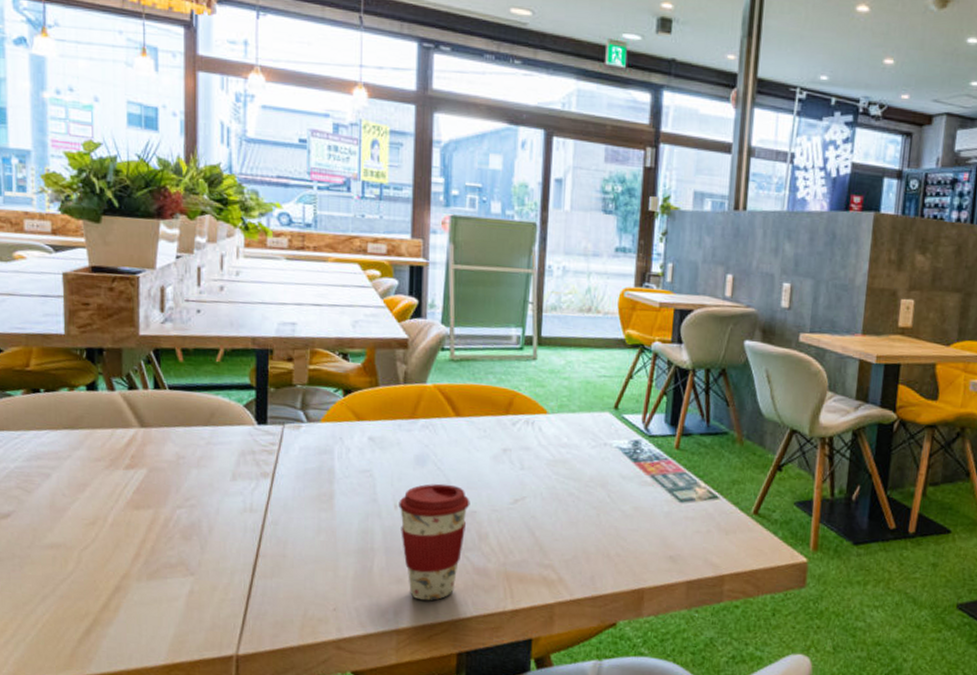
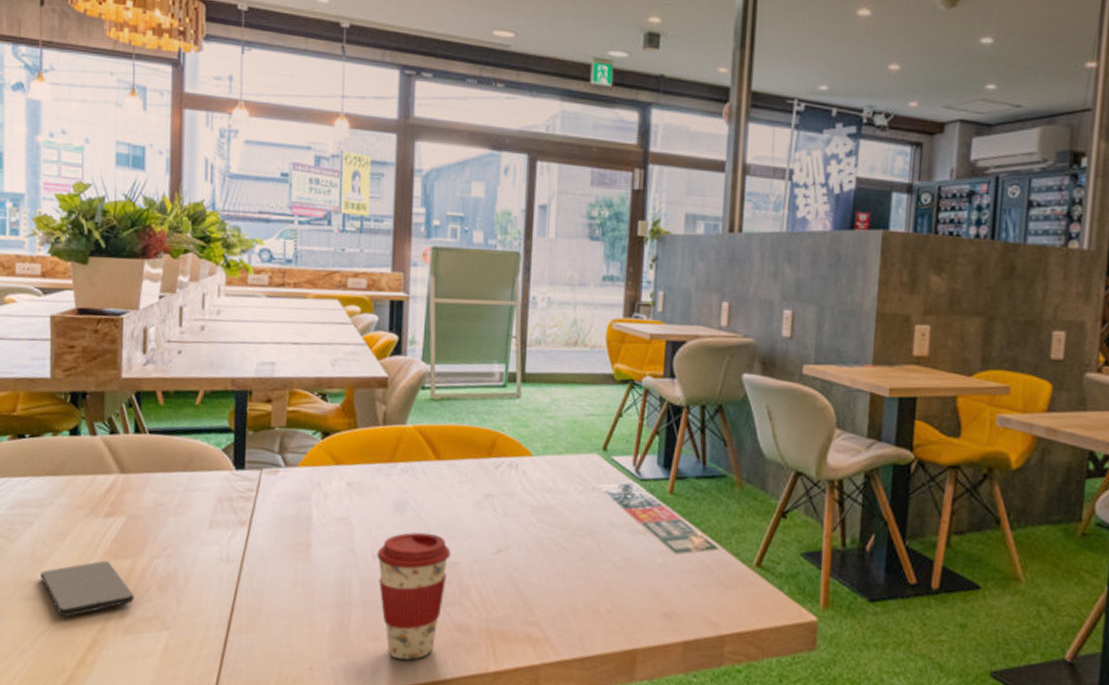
smartphone: none [61,511,157,565] -> present [41,561,134,617]

